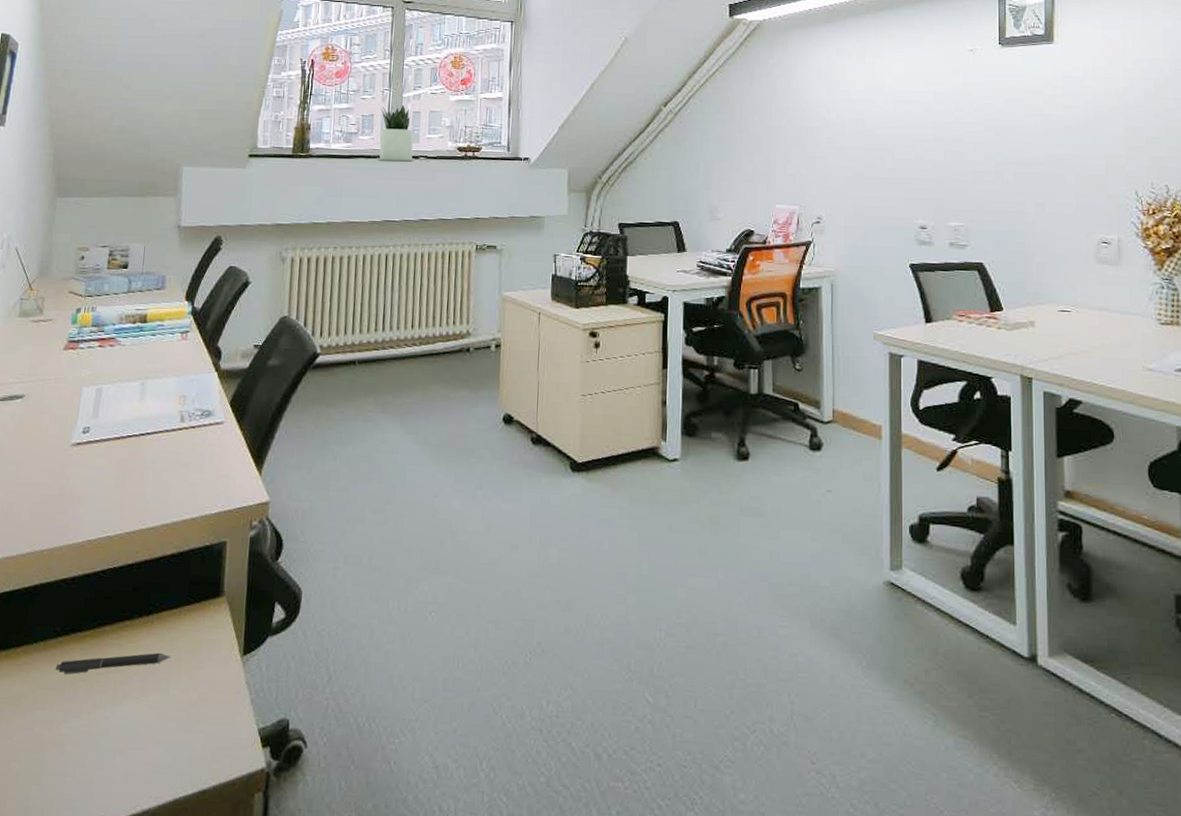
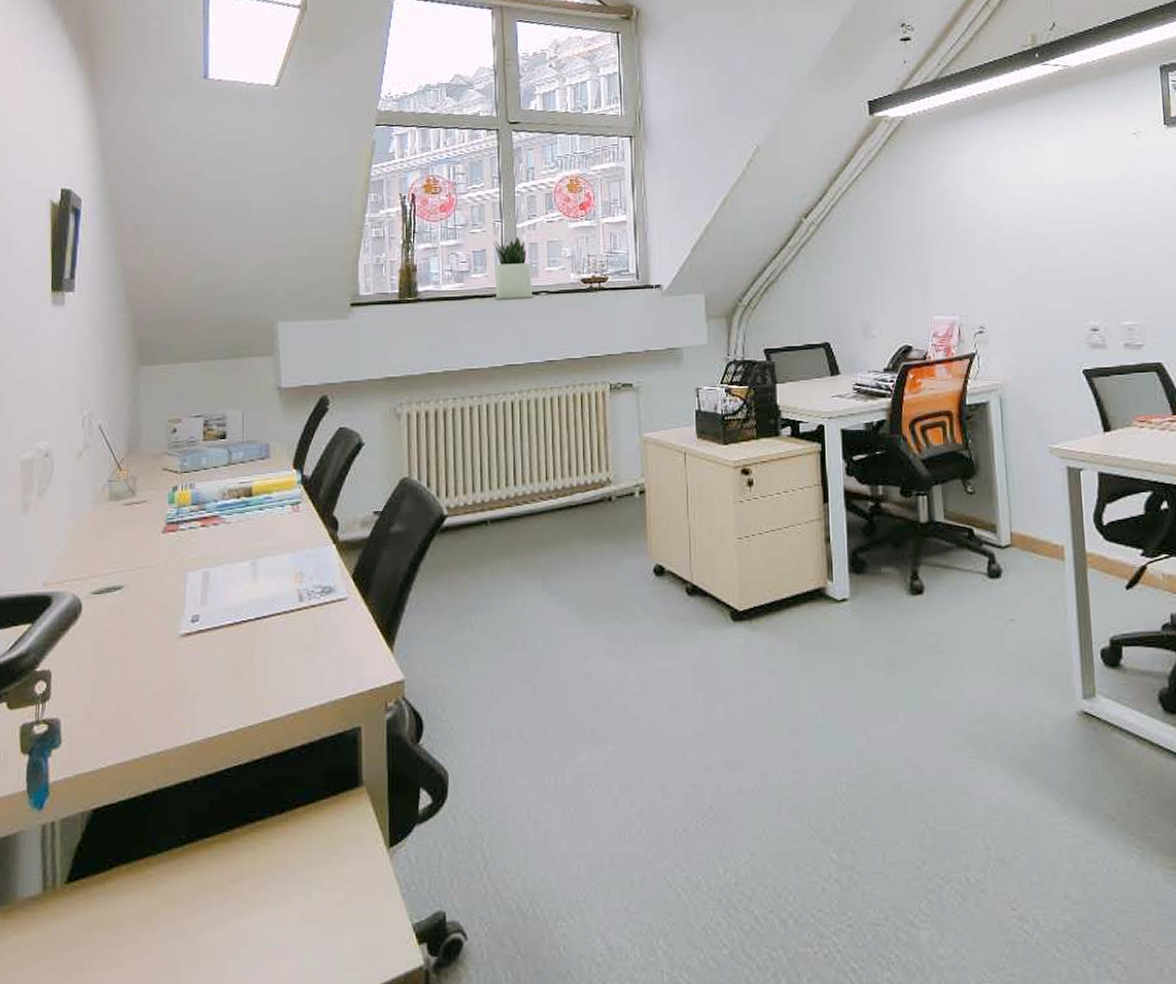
pen: present [55,652,171,675] -> none [184,852,310,885]

